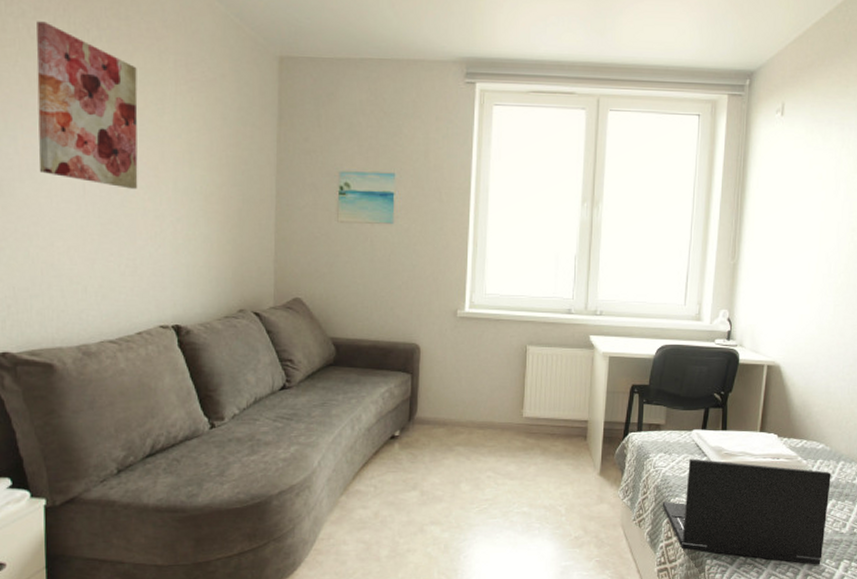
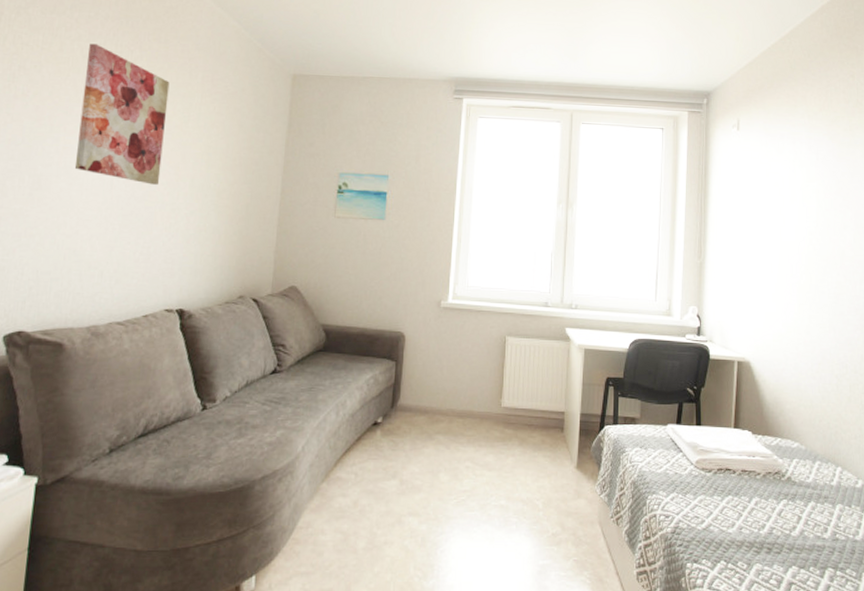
laptop: present [662,458,831,565] -> none [639,454,809,573]

